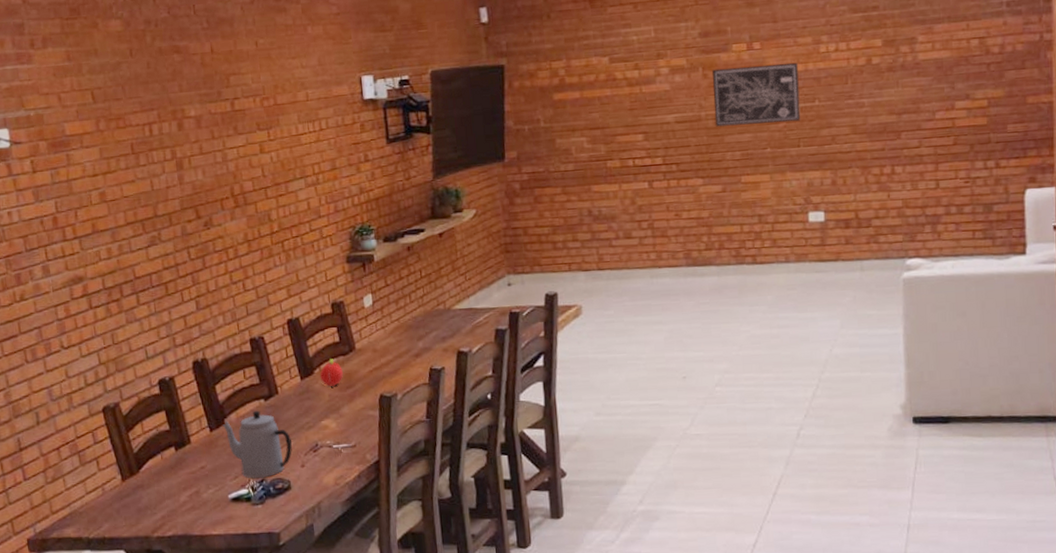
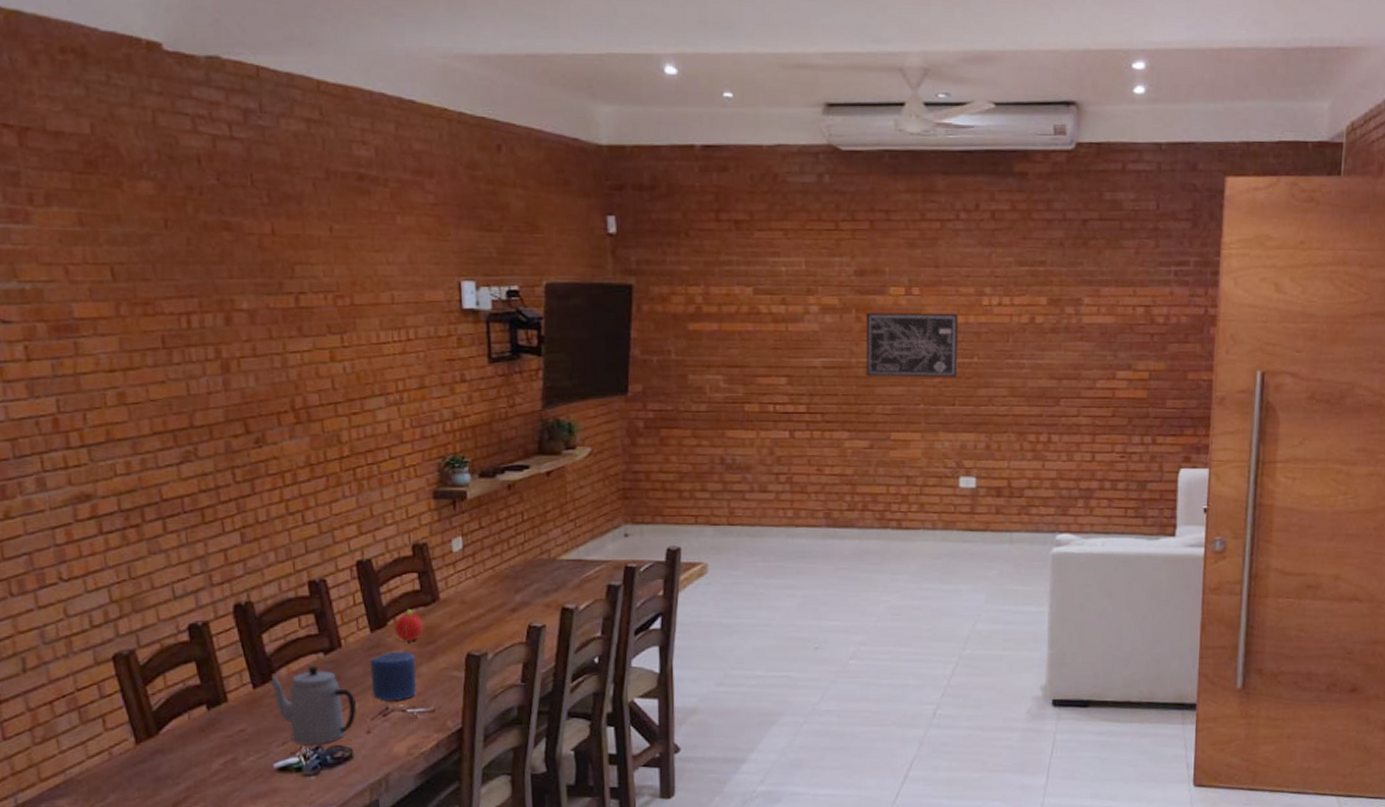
candle: none [302,395,341,439] -> present [370,651,417,702]

